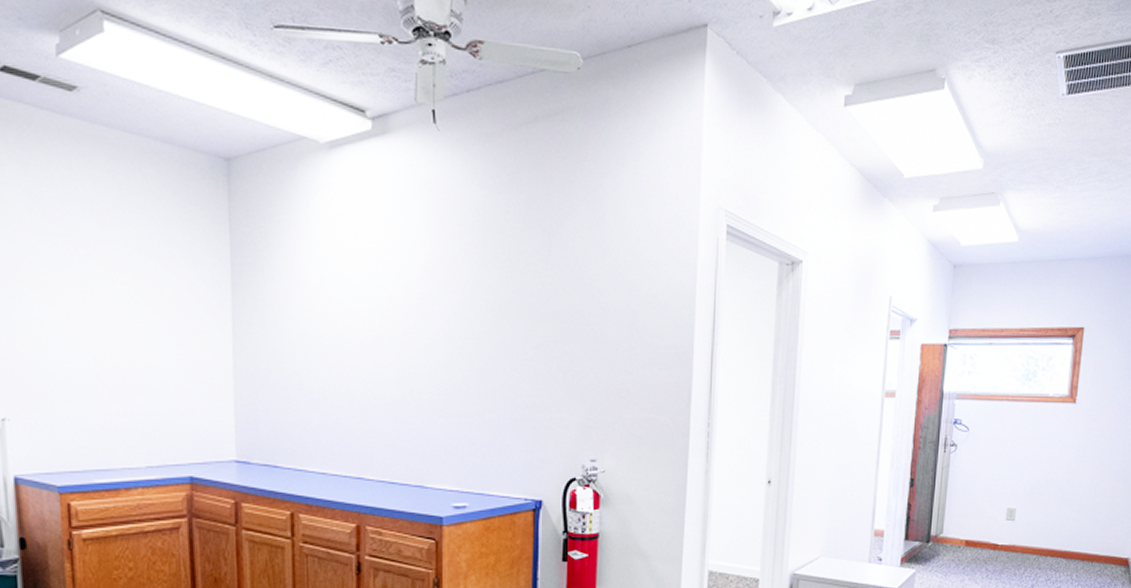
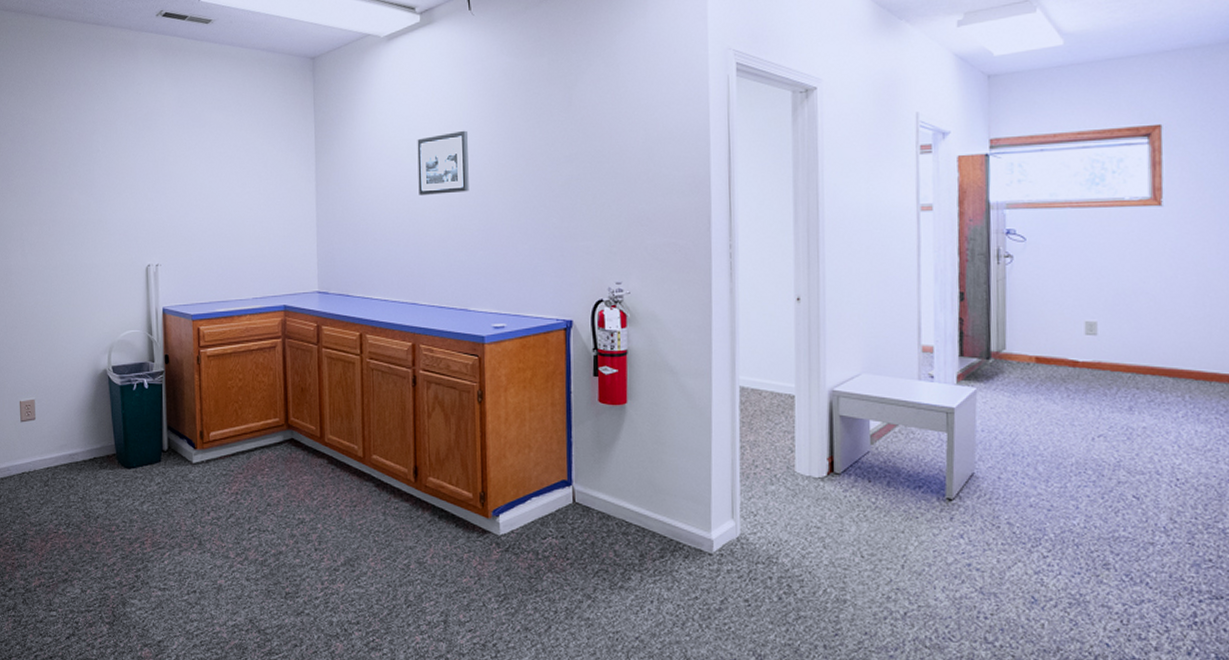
picture frame: none [366,272,430,349] -> present [417,130,469,195]

